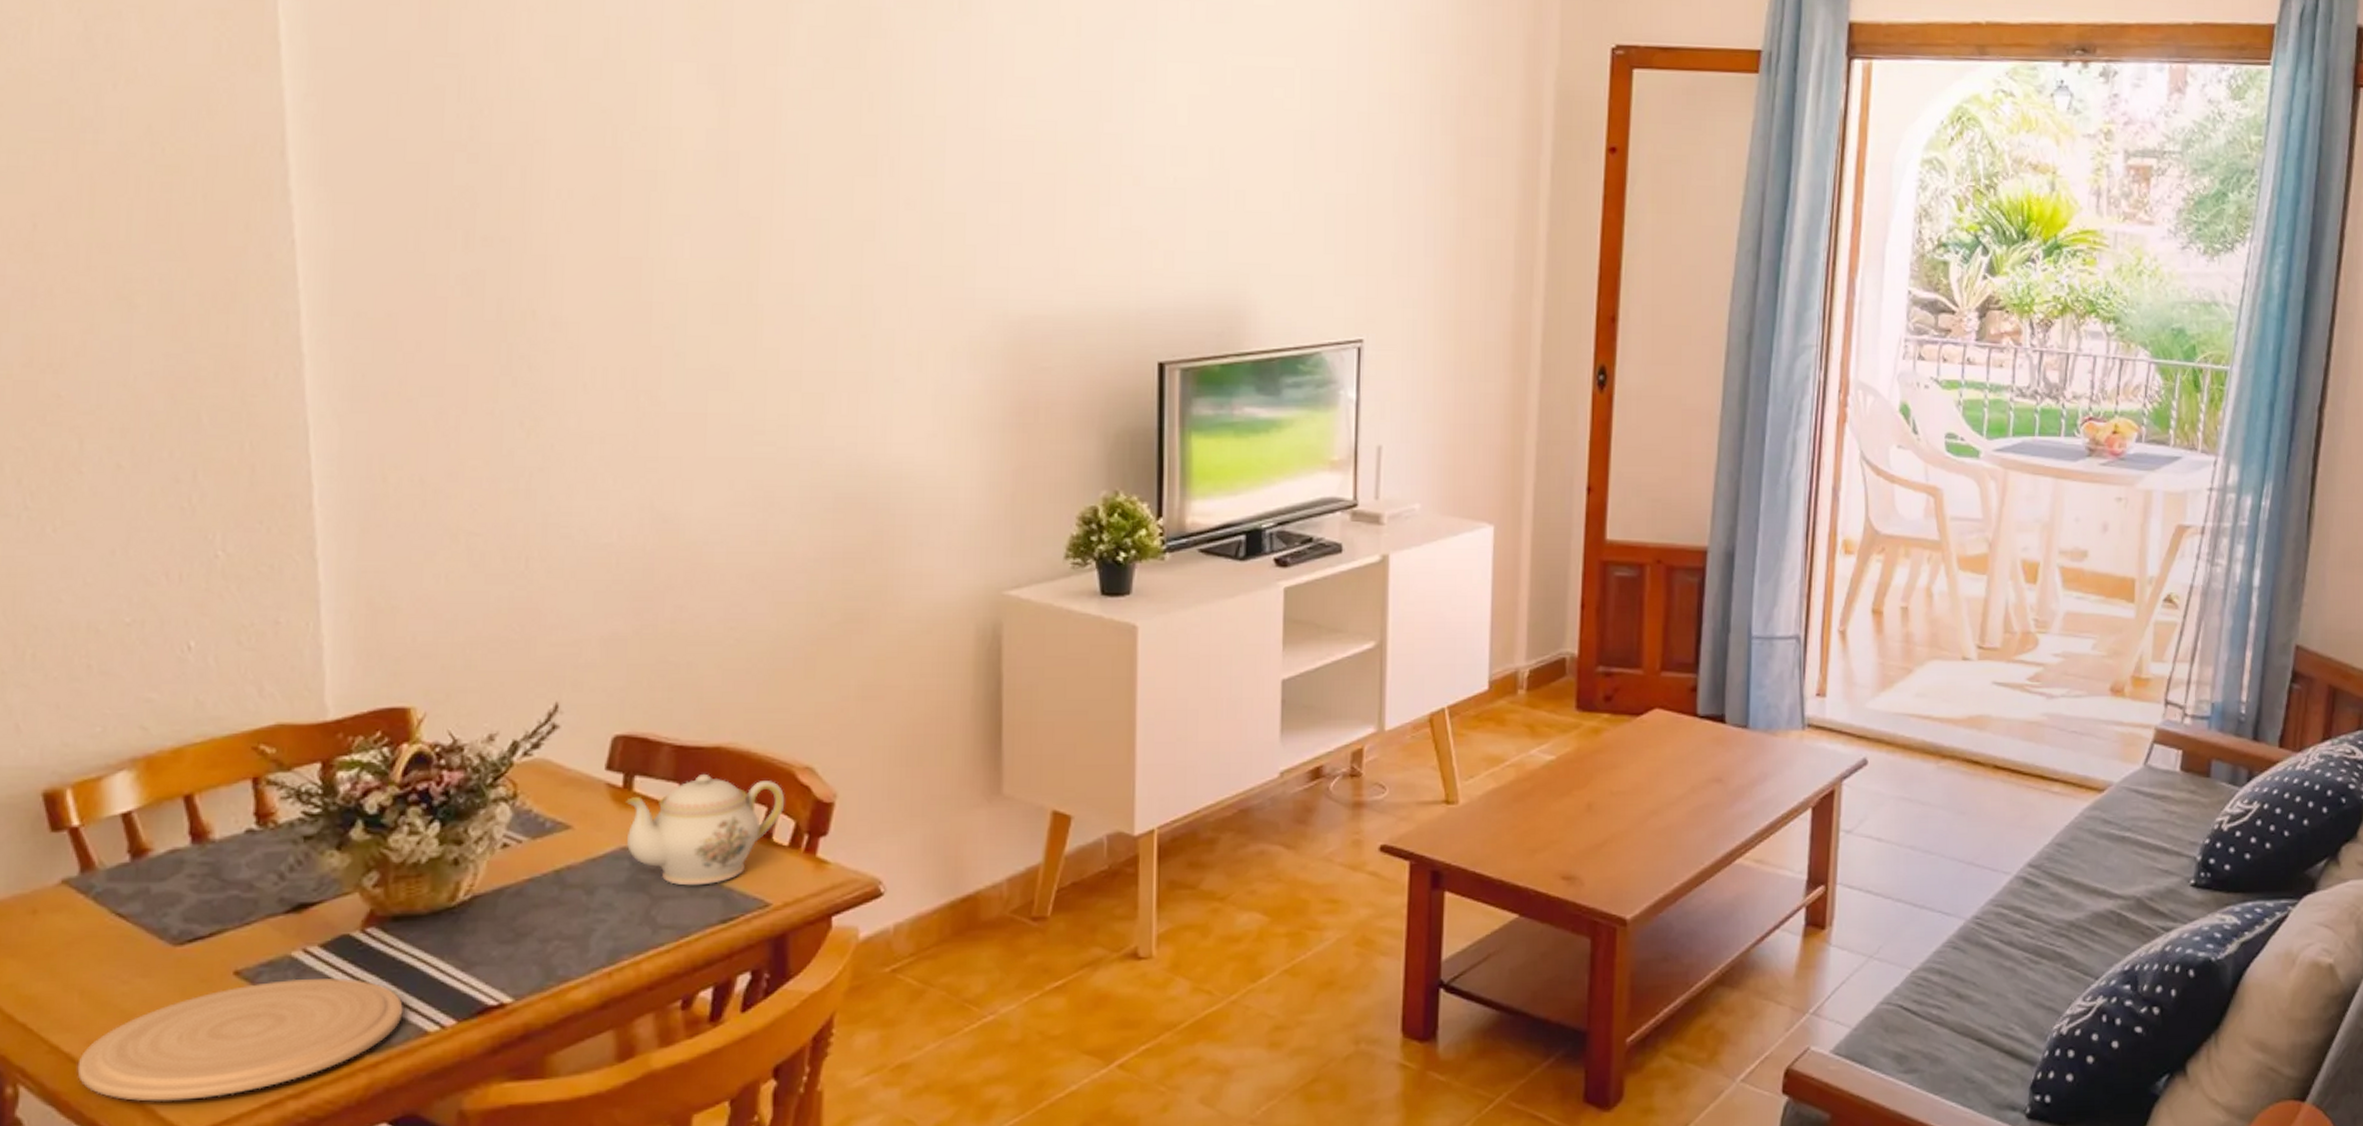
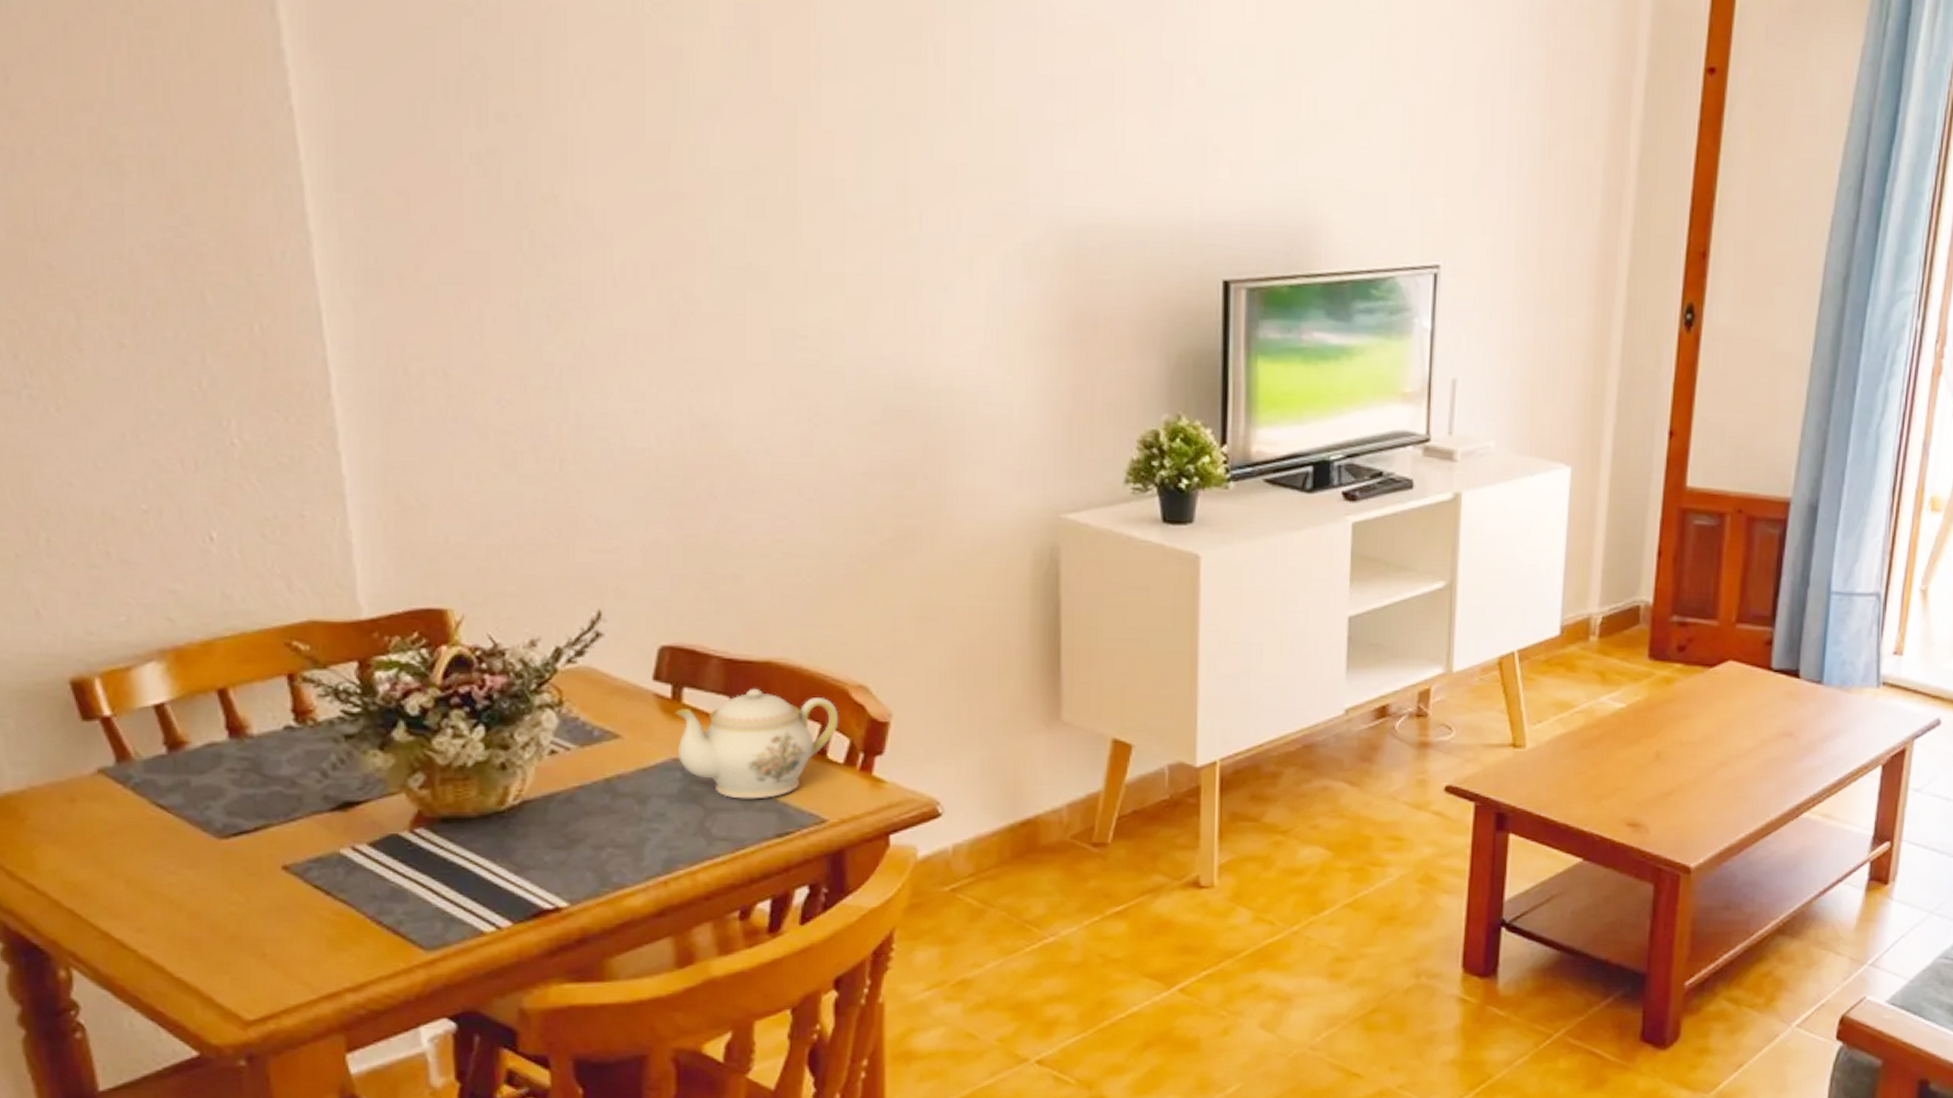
plate: present [77,978,403,1102] -> none [130,875,457,989]

